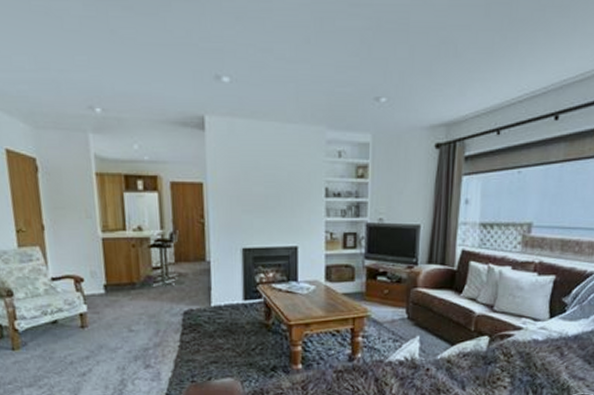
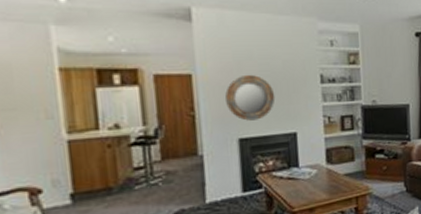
home mirror: none [232,185,279,231] -> present [225,74,276,121]

